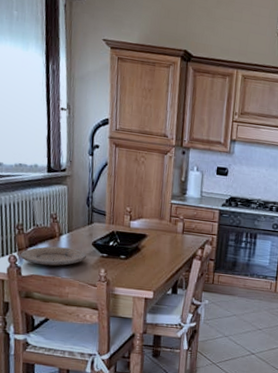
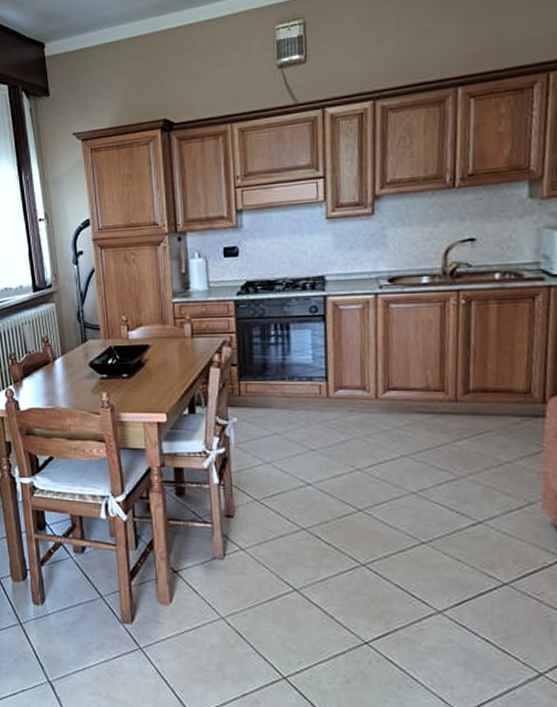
plate: present [21,246,86,267] -> none [17,373,84,396]

